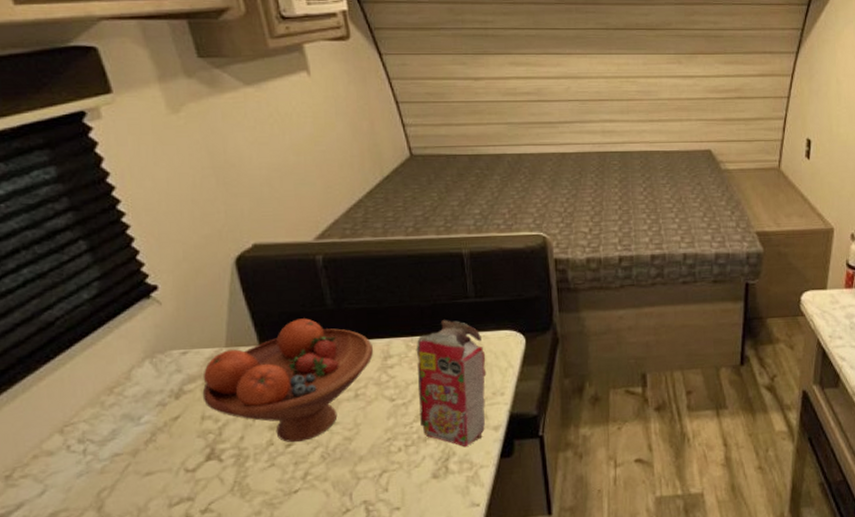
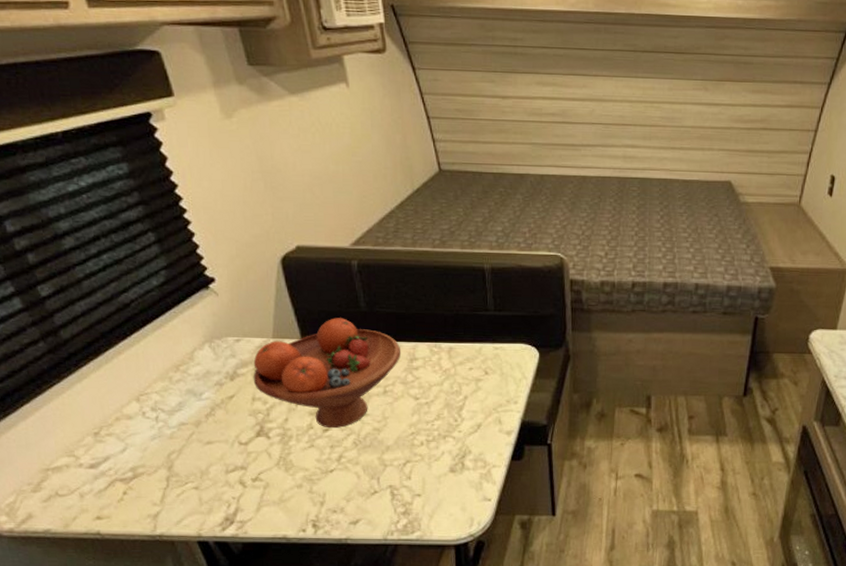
cereal box: present [416,320,487,447] -> none [439,329,502,447]

